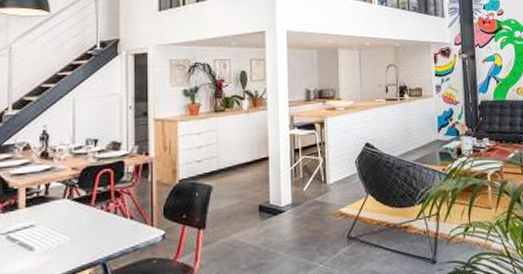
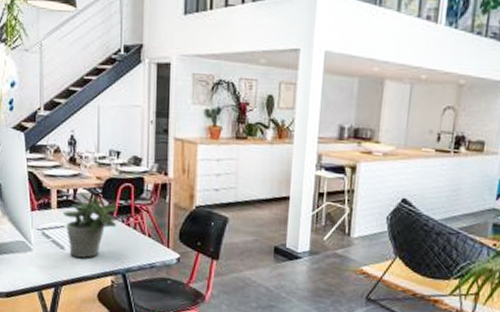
potted plant: none [32,186,97,256] -> present [62,192,119,258]

